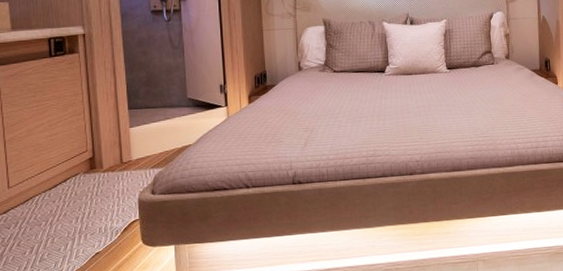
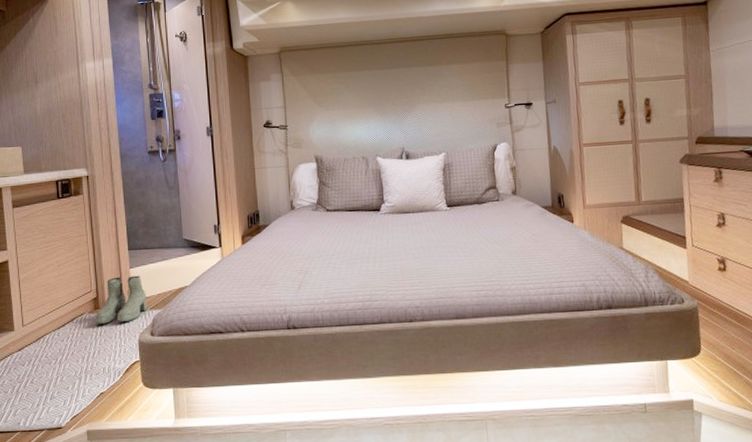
boots: none [90,134,148,184] -> present [94,275,148,324]

